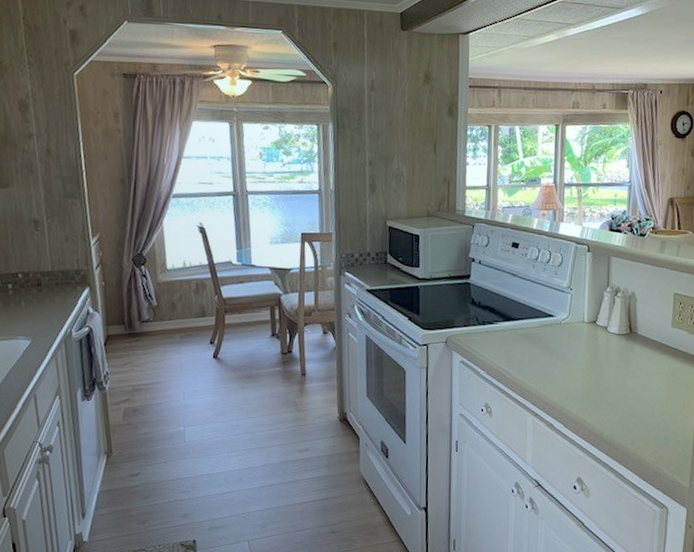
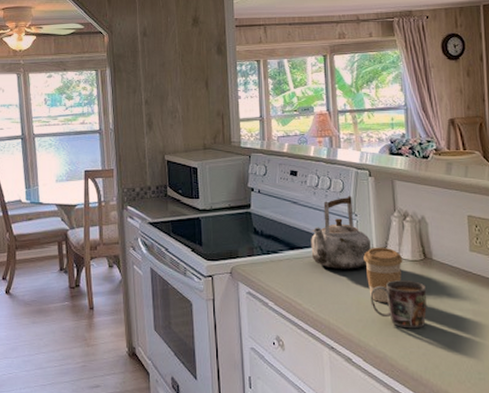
kettle: none [525,269,582,342] -> present [311,195,371,270]
coffee cup: none [574,320,610,374] -> present [363,247,403,303]
mug: none [576,352,629,398] -> present [370,280,427,329]

